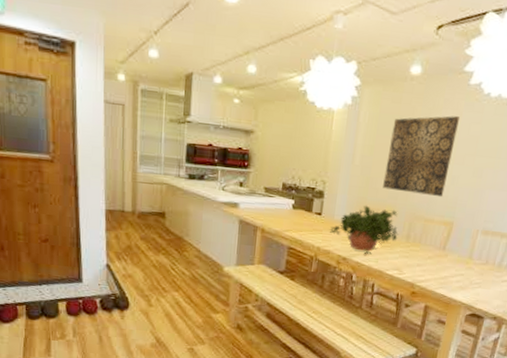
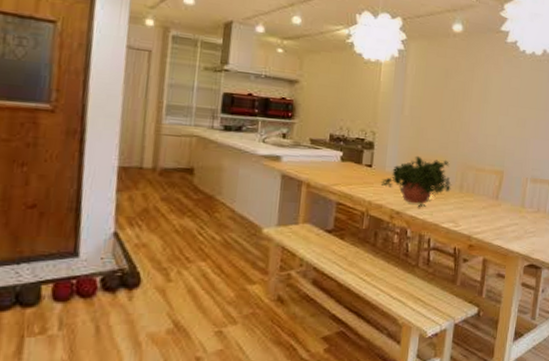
wall art: present [383,116,461,198] -> none [433,70,501,147]

